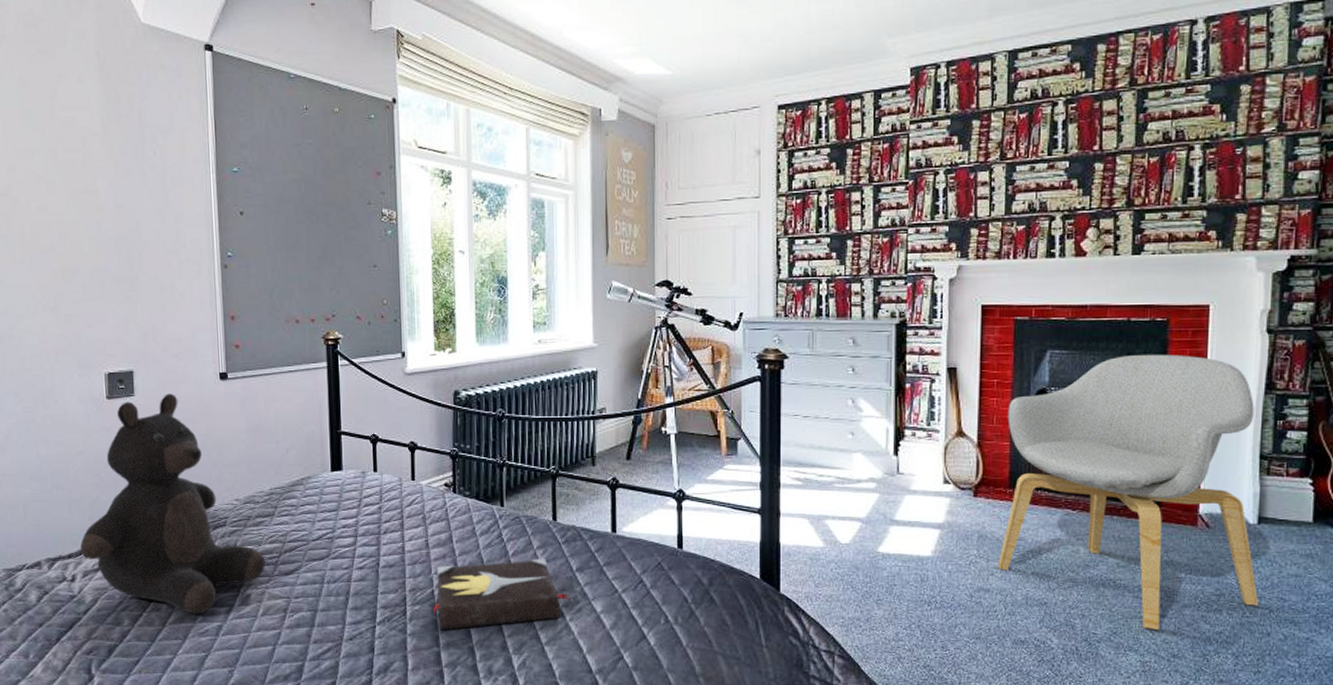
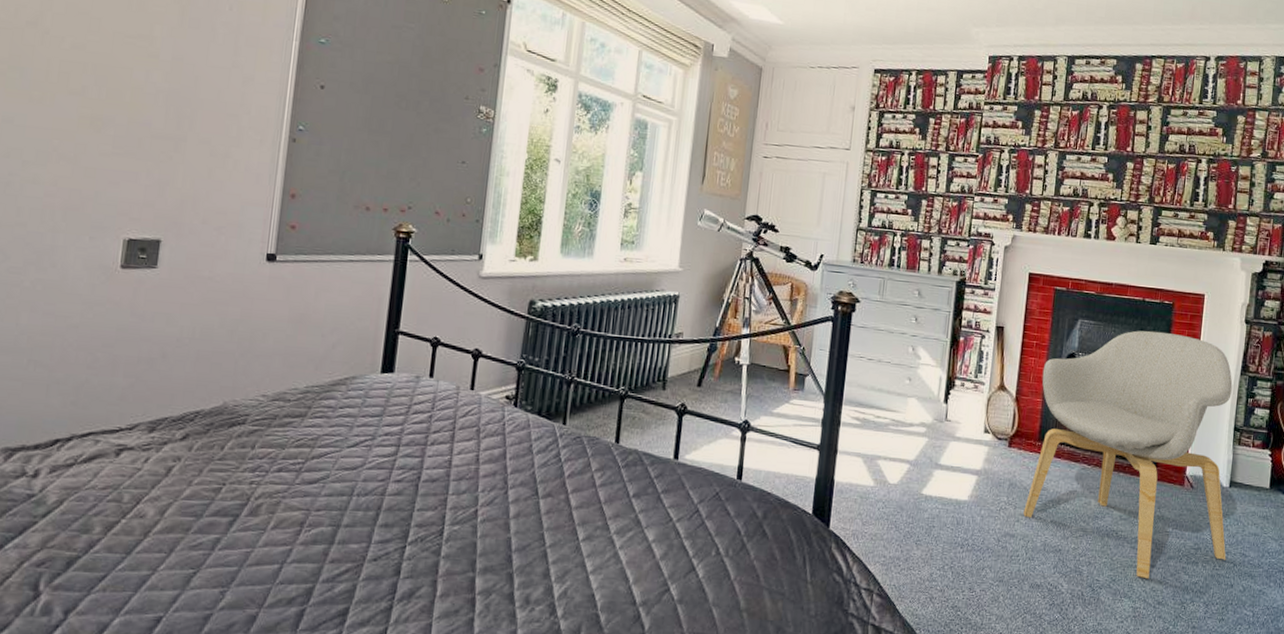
teddy bear: present [80,393,266,614] -> none [51,270,288,524]
hardback book: present [433,558,571,630] -> none [473,481,624,554]

